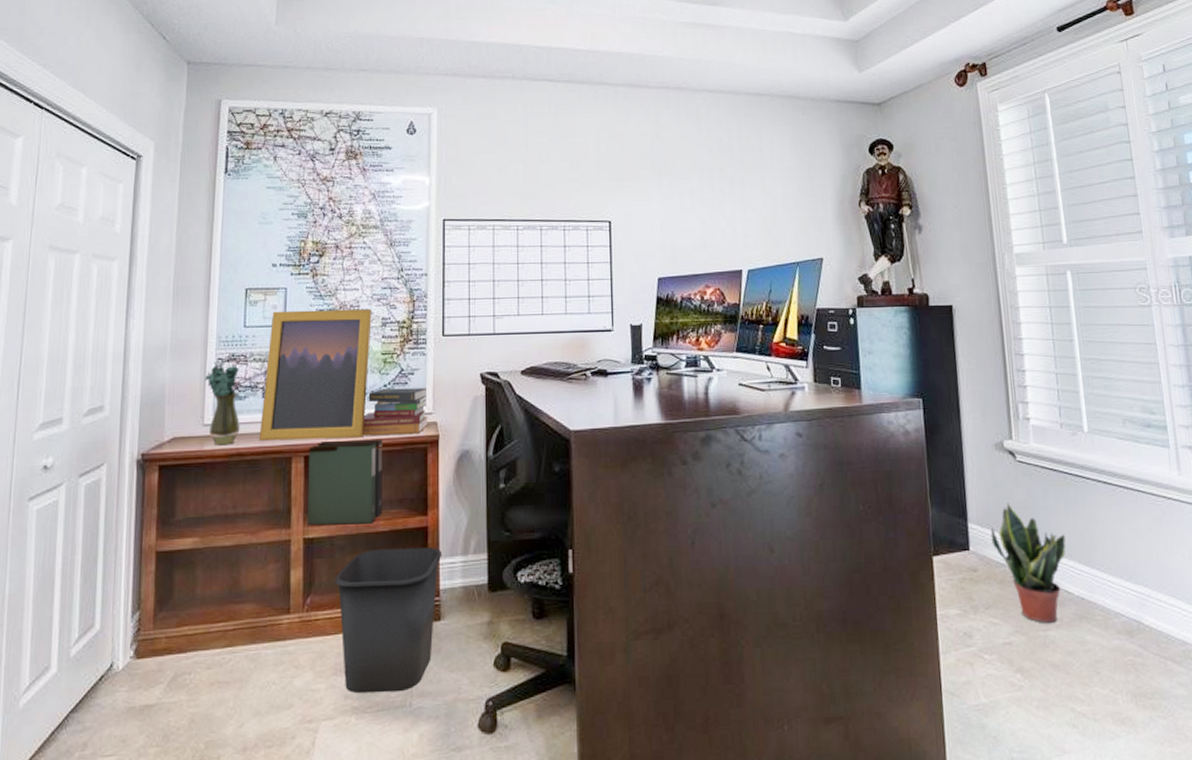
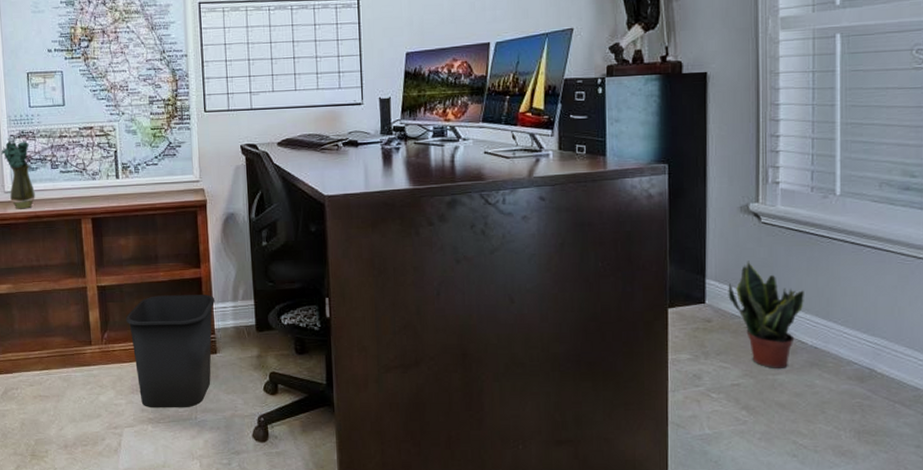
picture frame: present [259,308,372,441] -> none [51,88,141,206]
binder: present [307,438,383,526] -> none [95,203,161,276]
books: present [362,387,428,435] -> none [139,158,196,200]

